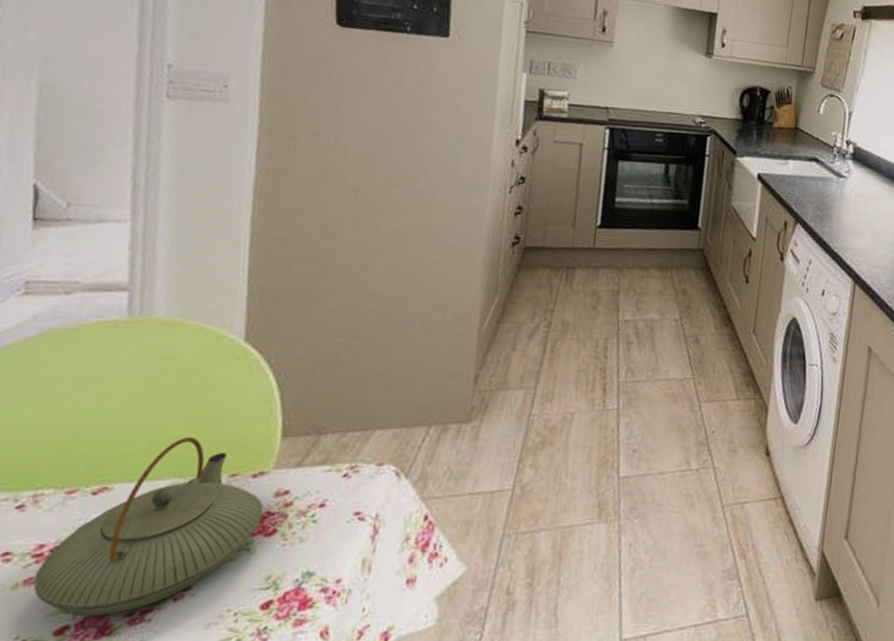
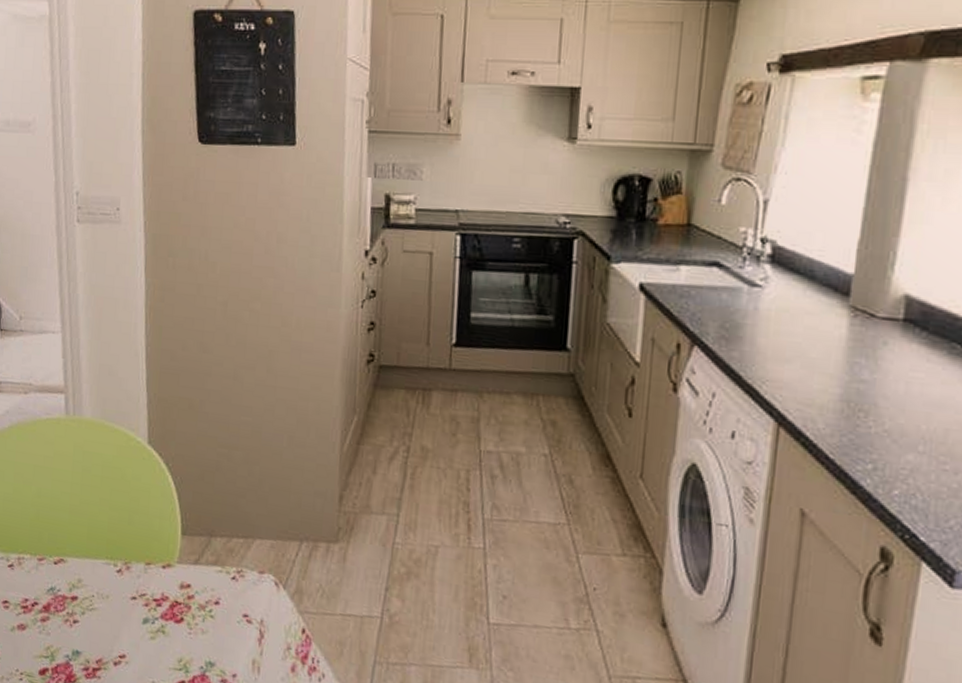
teapot: present [33,437,264,615] -> none [23,525,173,667]

